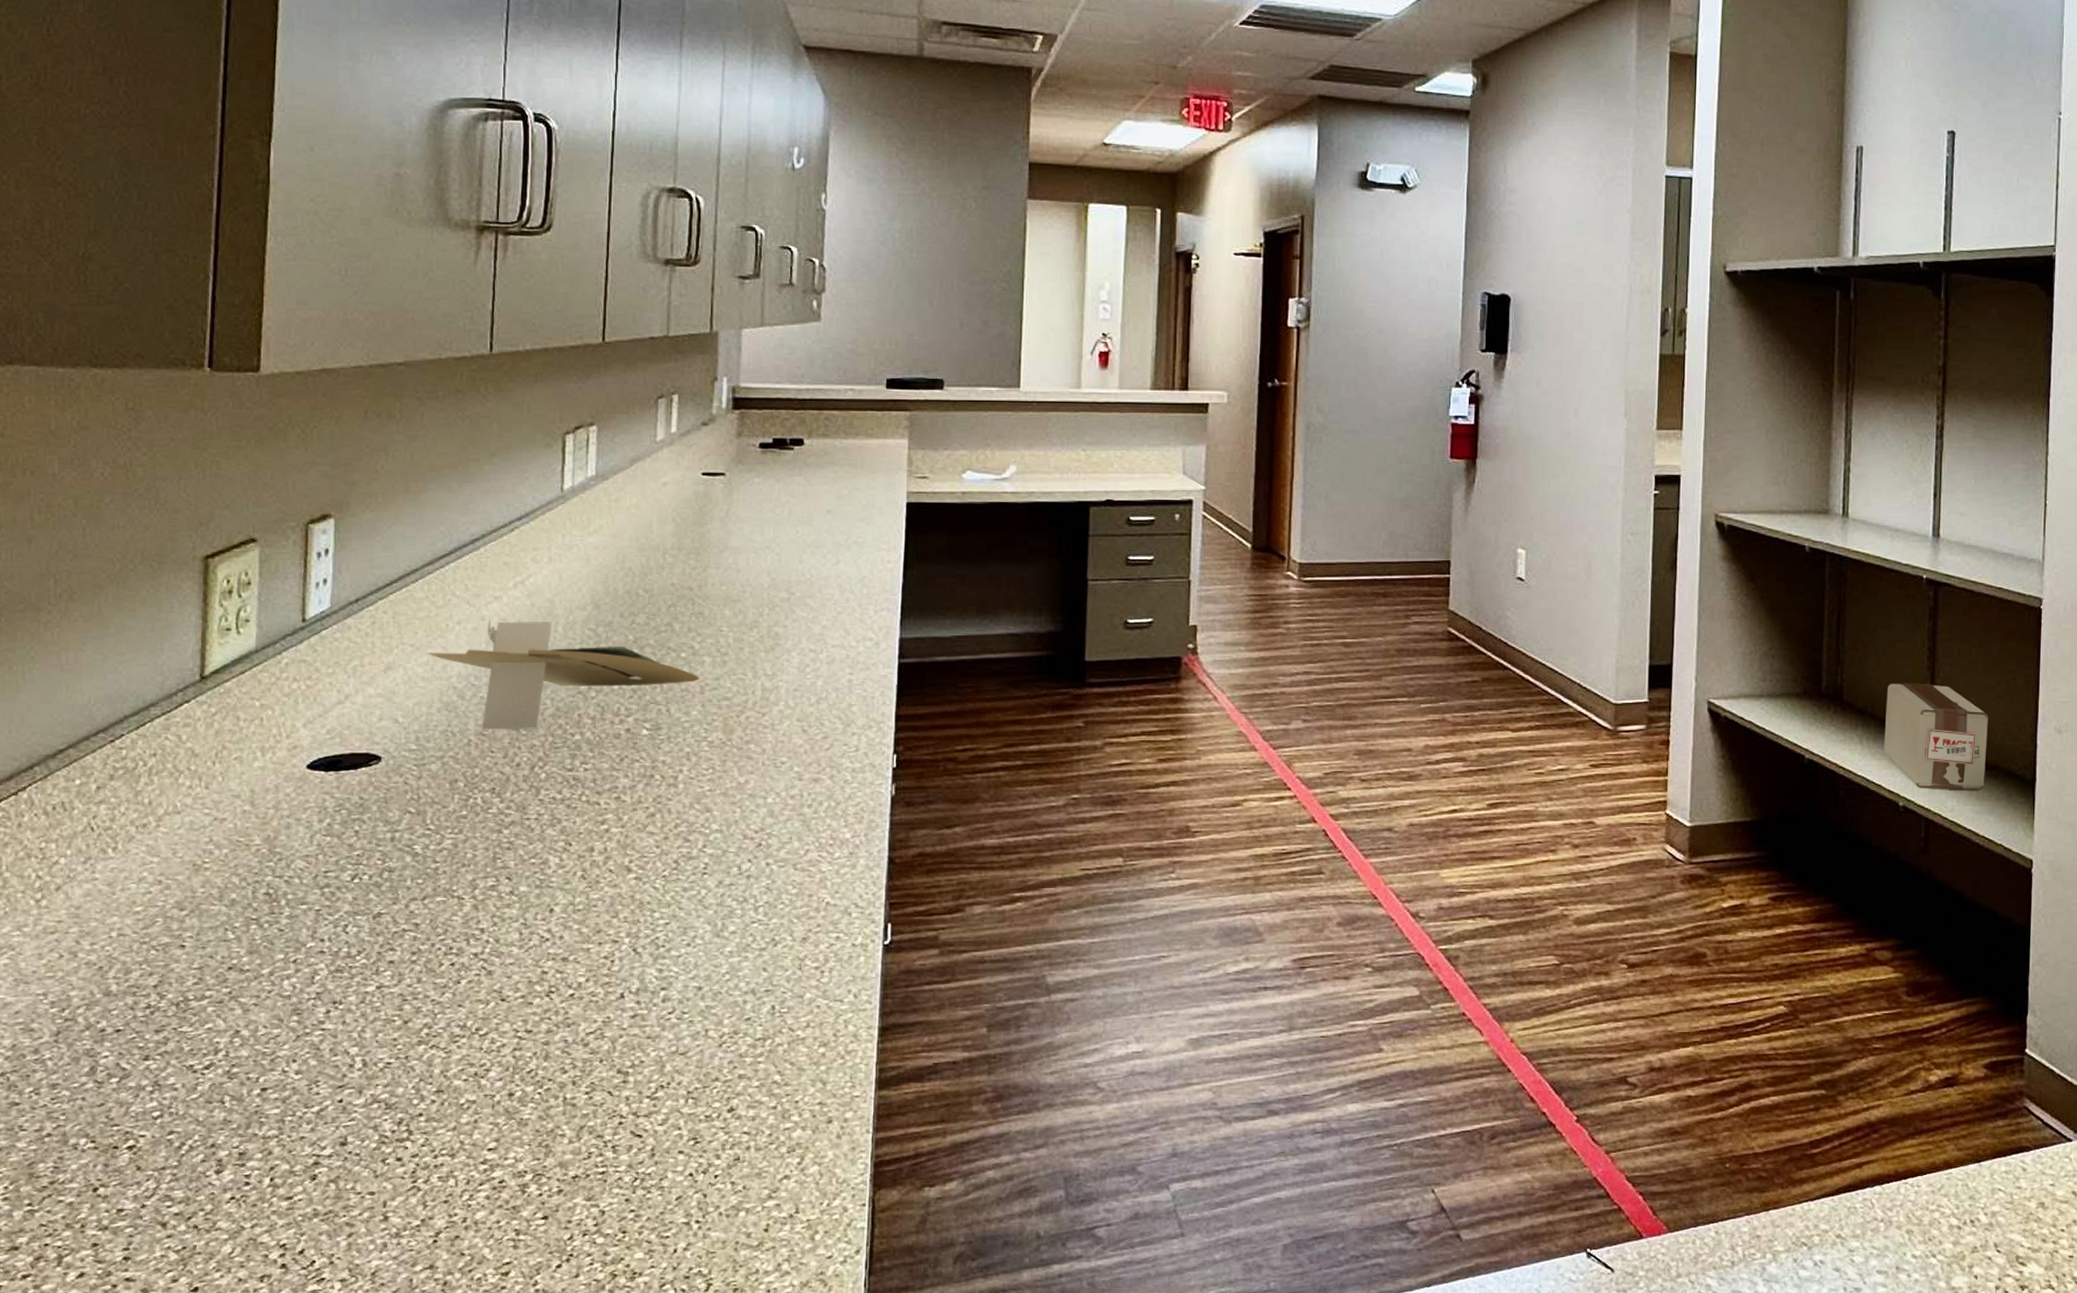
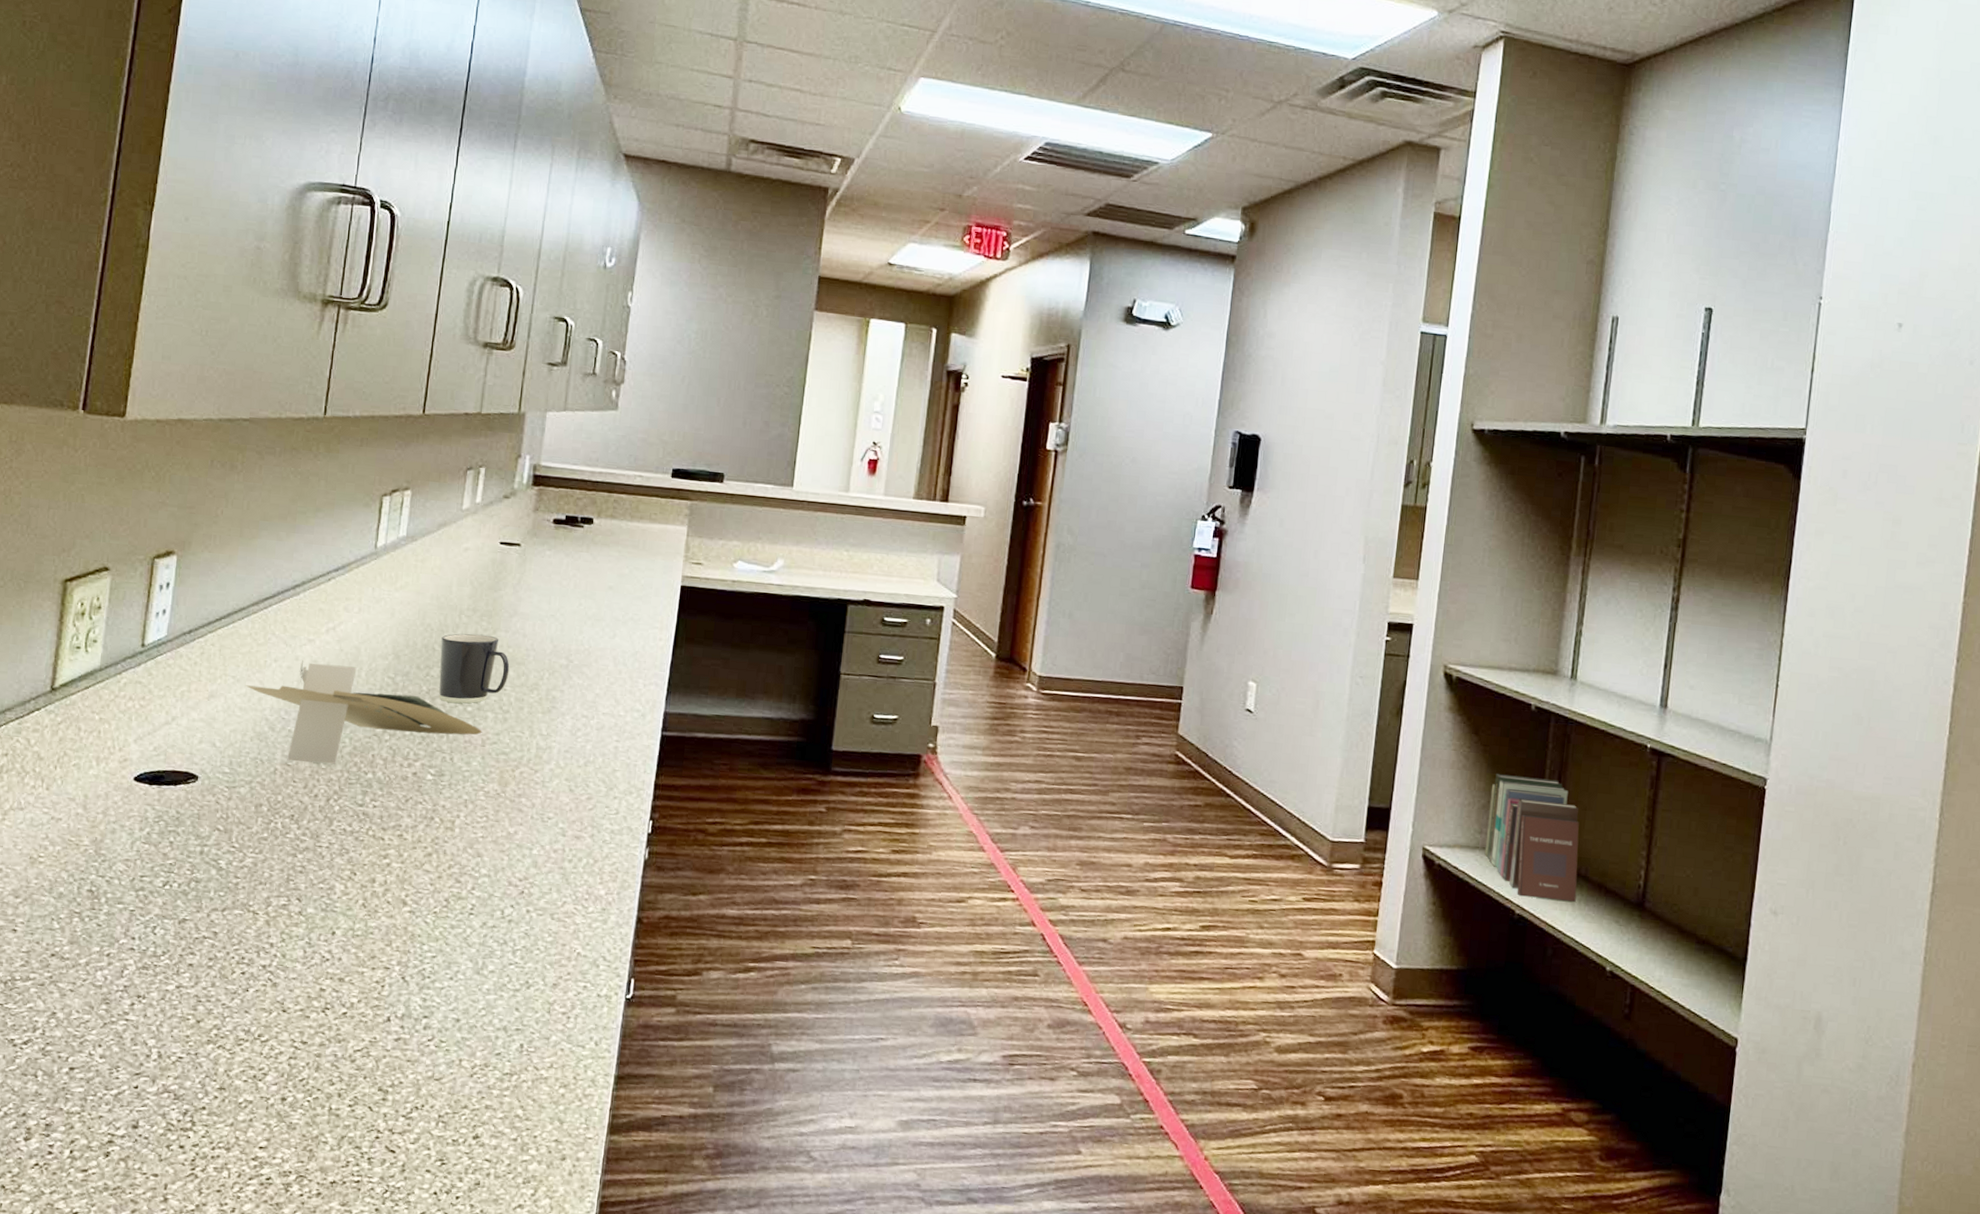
mug: none [644,574,724,649] -> present [438,633,510,704]
books: none [1770,619,1864,740] -> present [1484,774,1579,902]
box: present [1883,682,1988,791] -> none [1594,848,1703,965]

